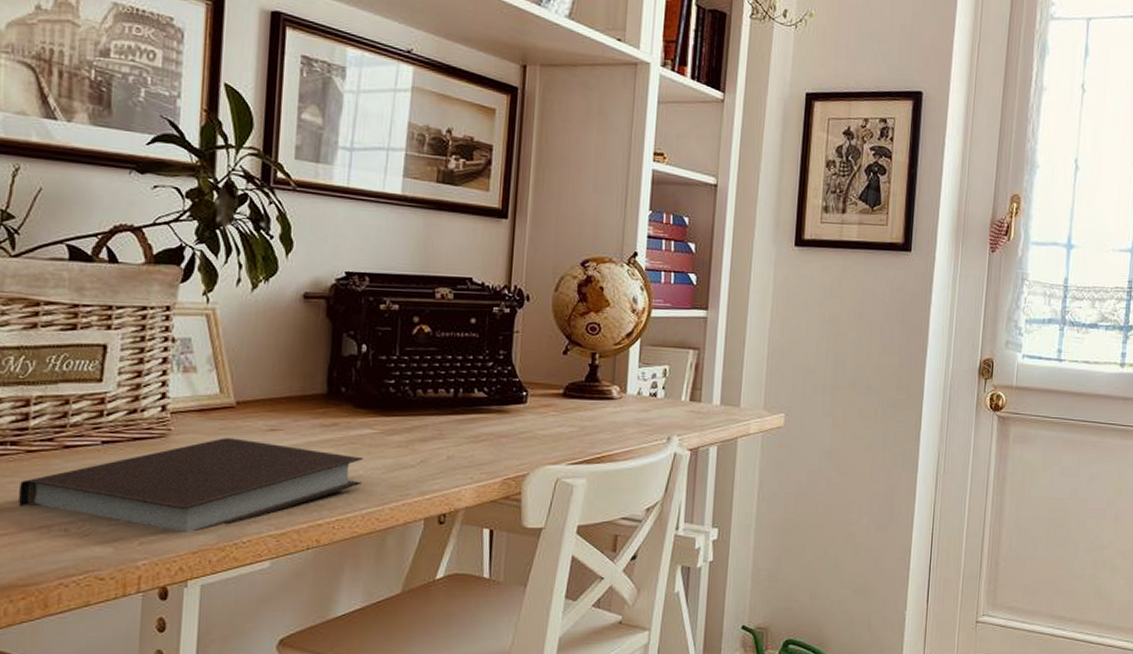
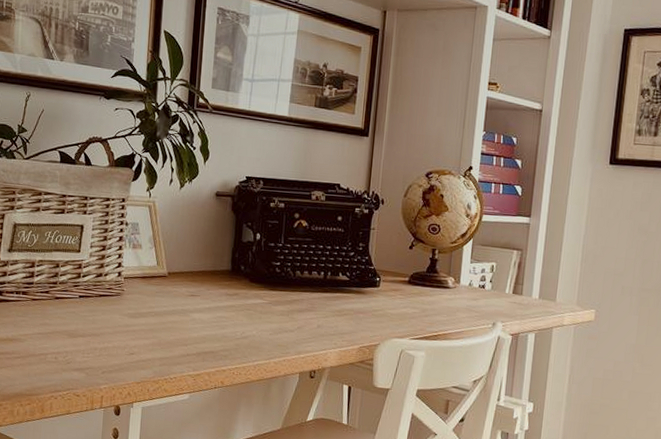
notebook: present [19,438,363,532] -> none [27,299,256,368]

